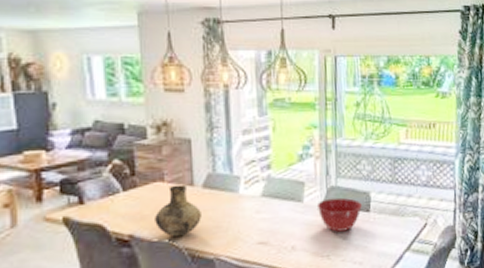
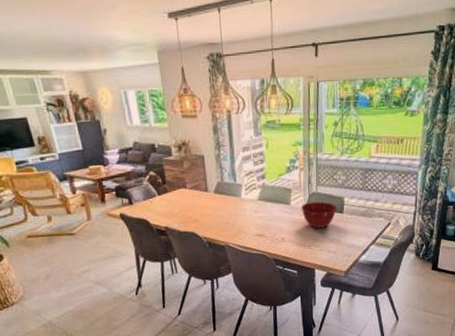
vase: present [155,184,202,237] -> none [181,190,215,229]

